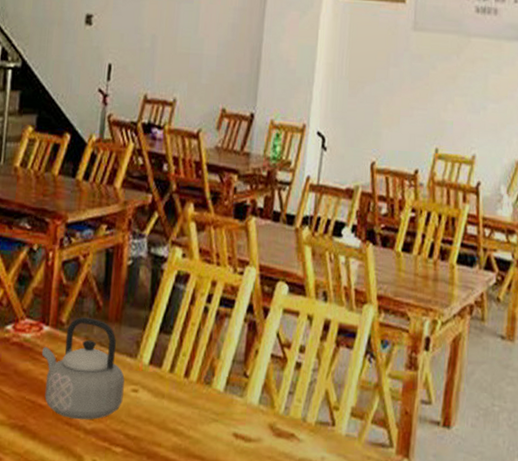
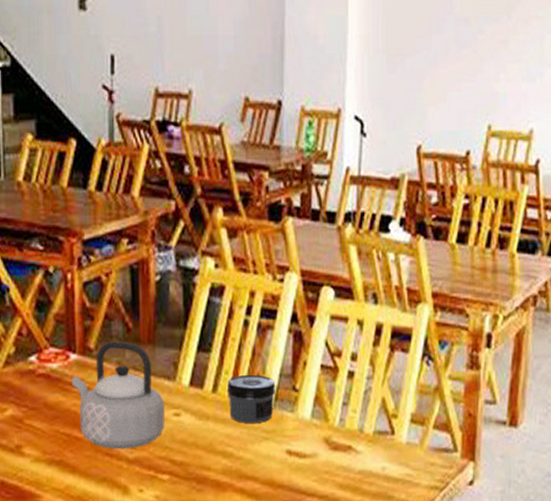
jar: none [182,357,229,405] -> present [226,374,276,424]

